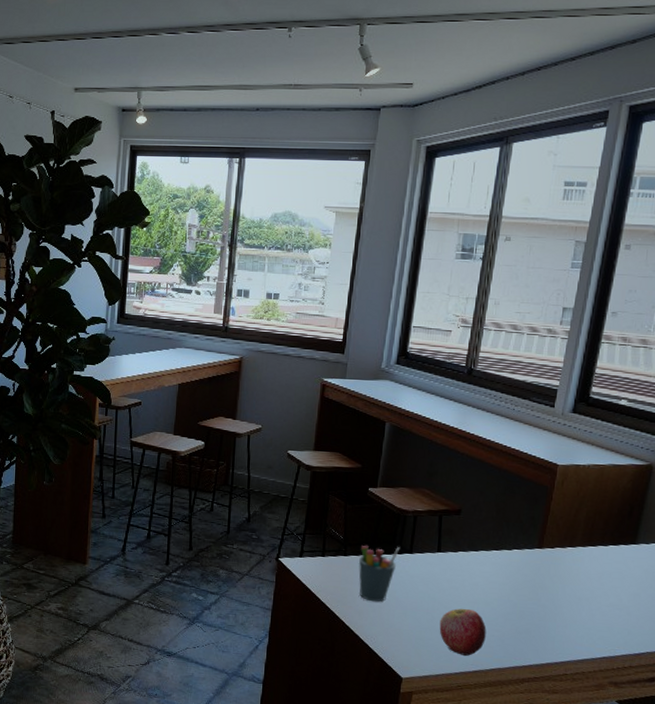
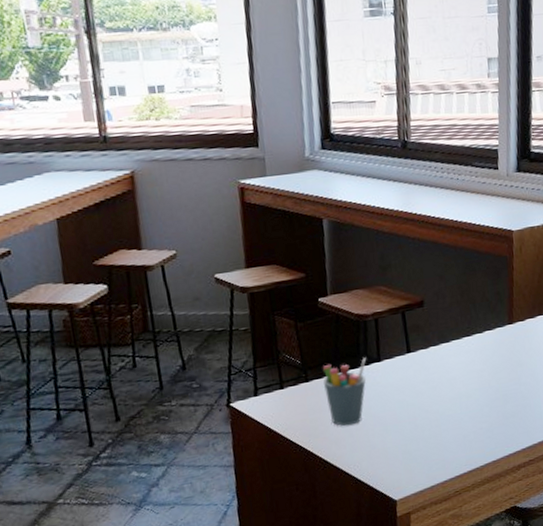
apple: present [439,608,487,656] -> none [424,406,475,459]

